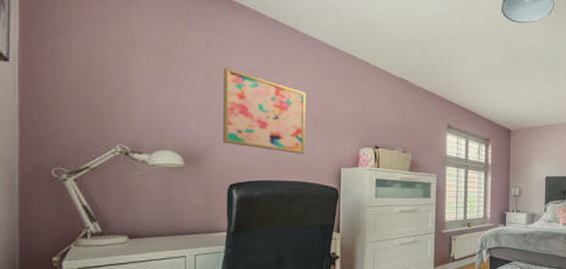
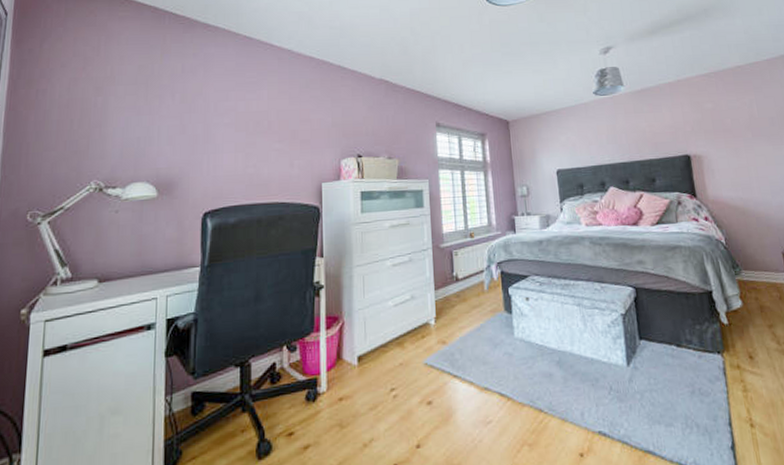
wall art: present [223,68,306,154] -> none [197,90,282,172]

